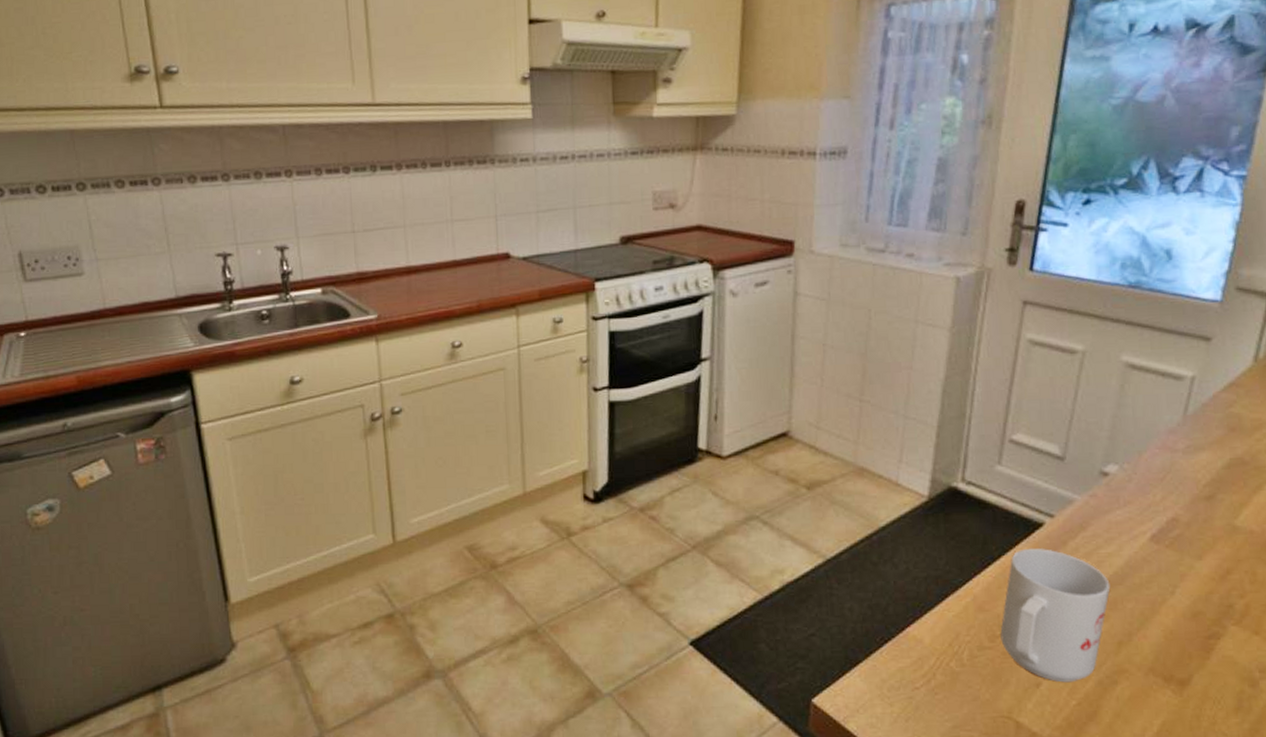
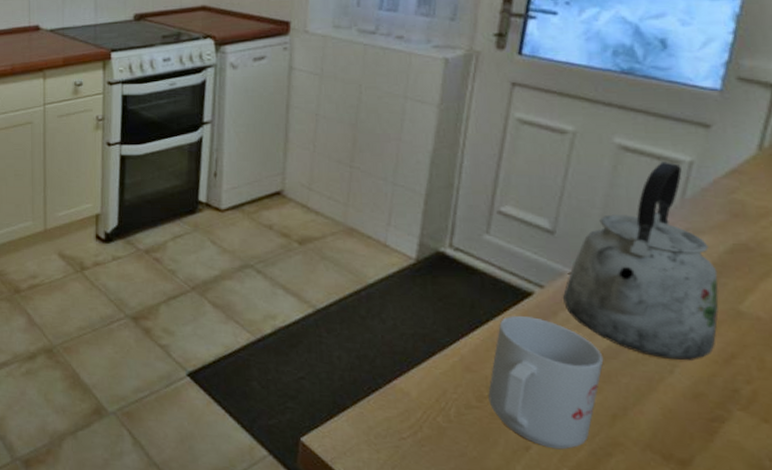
kettle: none [1071,378,1217,580] -> present [562,162,719,360]

